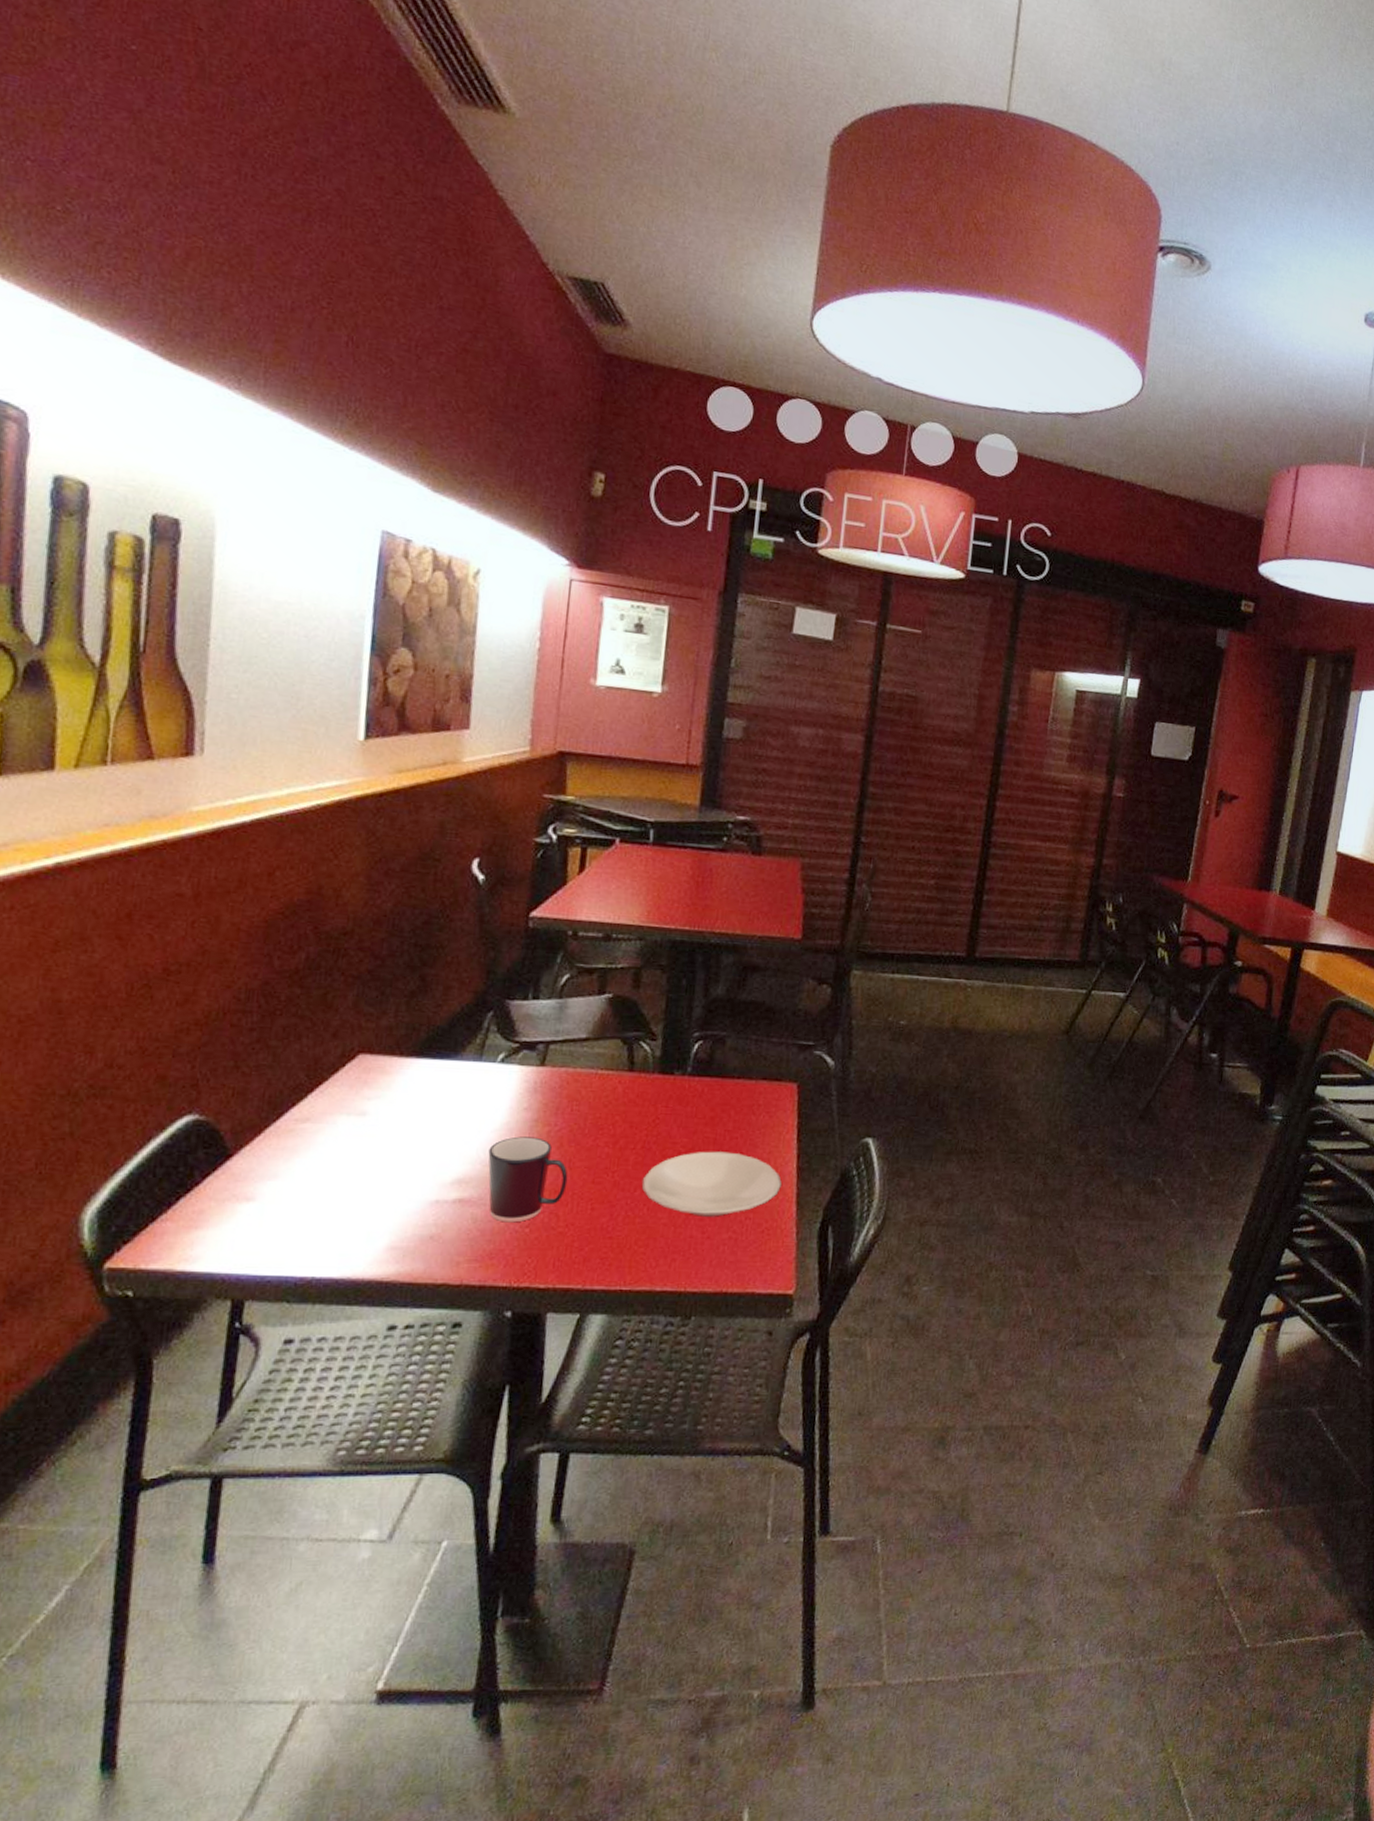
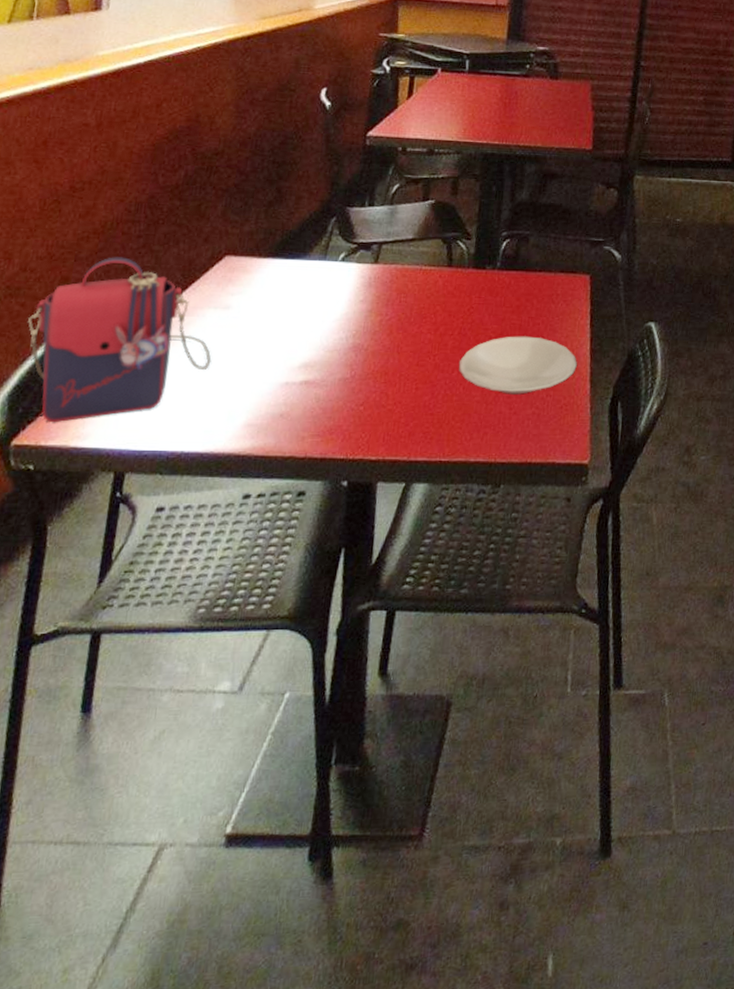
handbag: none [118,1052,345,1243] -> present [28,257,212,422]
mug: present [488,1136,568,1223] -> none [329,325,397,402]

